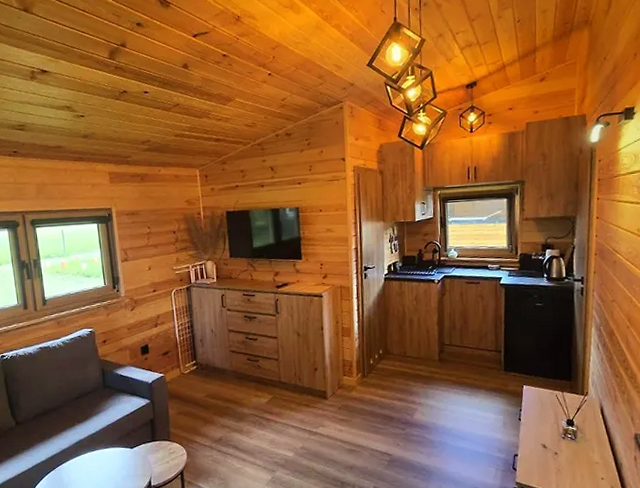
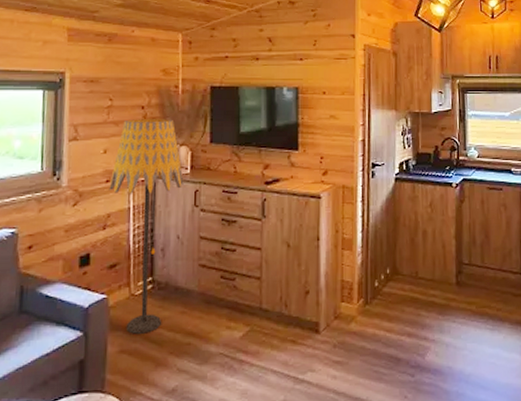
floor lamp: none [156,240,212,401] -> present [109,119,184,334]

